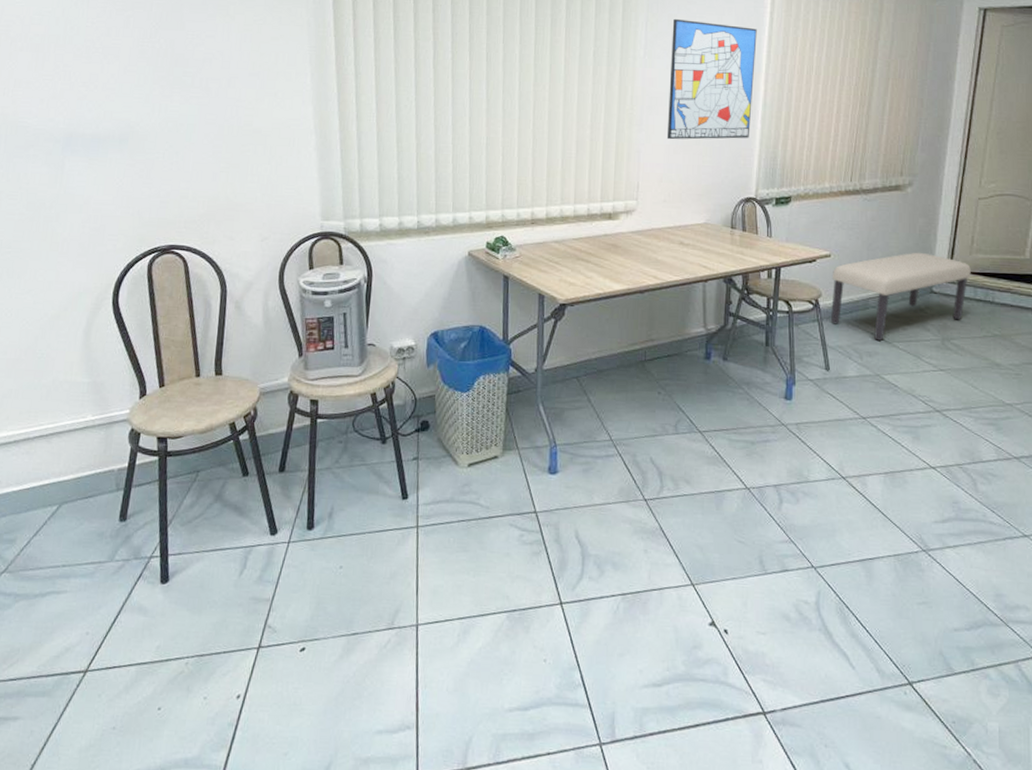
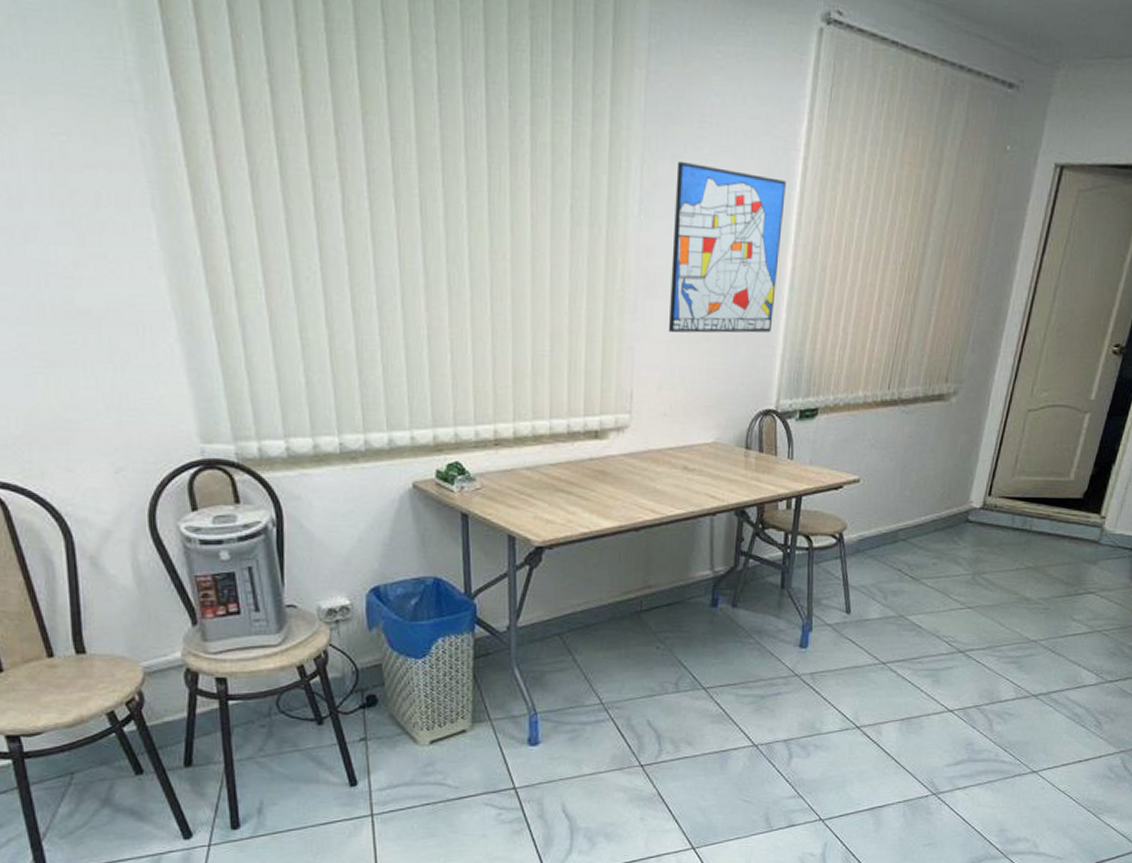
bench: present [830,252,971,341] -> none [854,475,1011,578]

